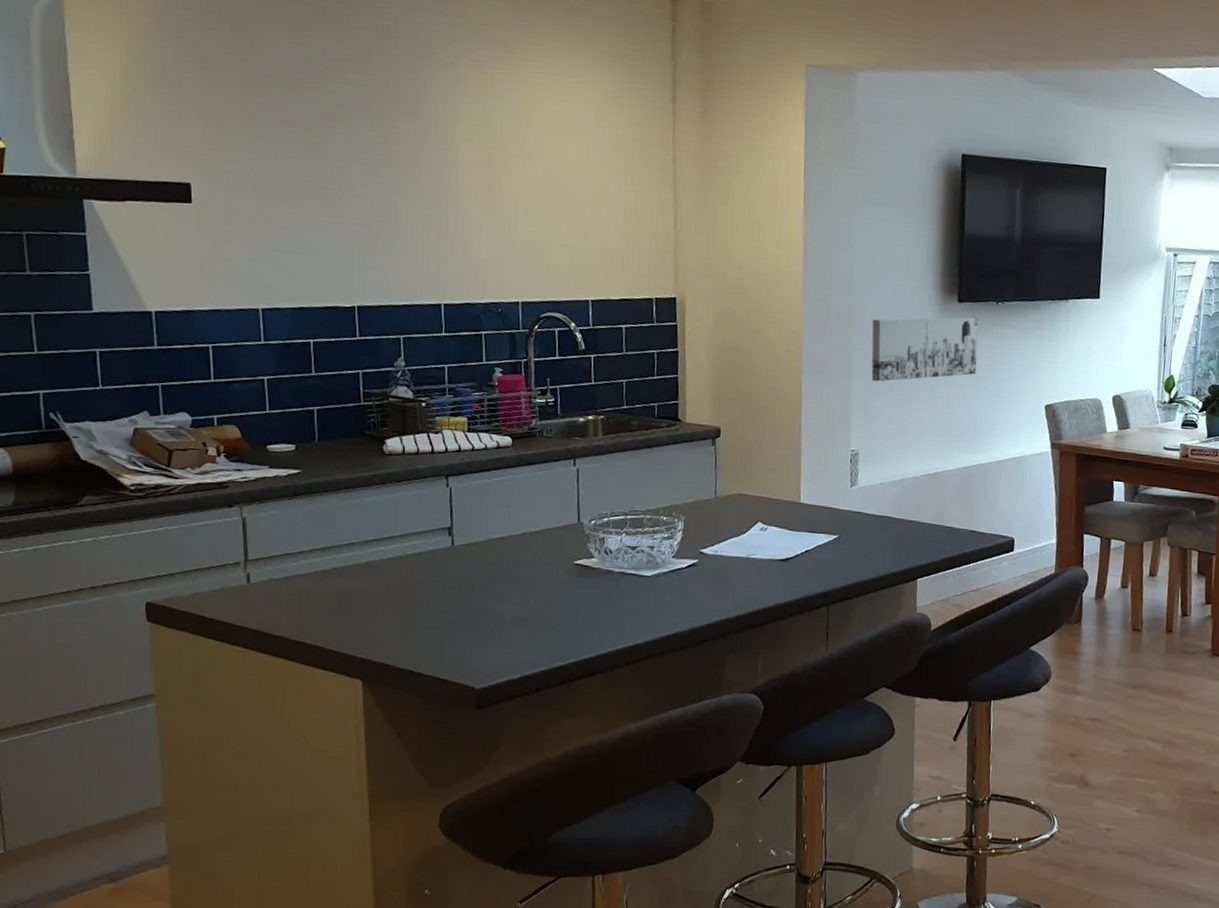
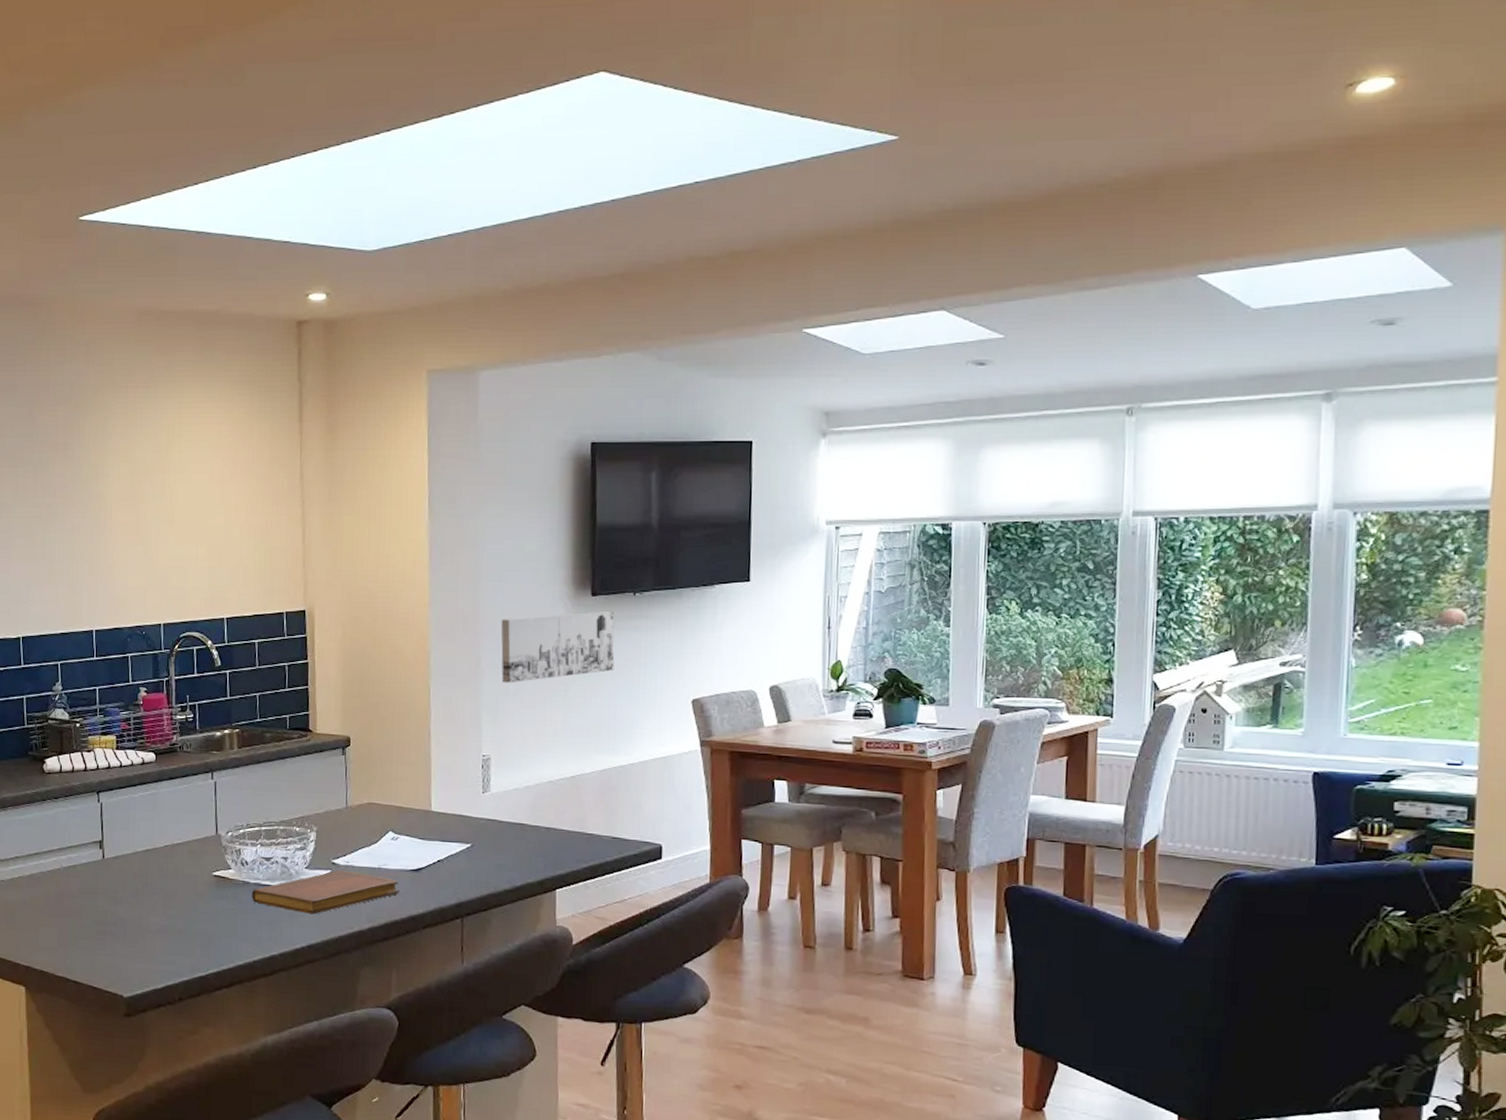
notebook: none [616,560,767,603] -> present [252,870,399,915]

